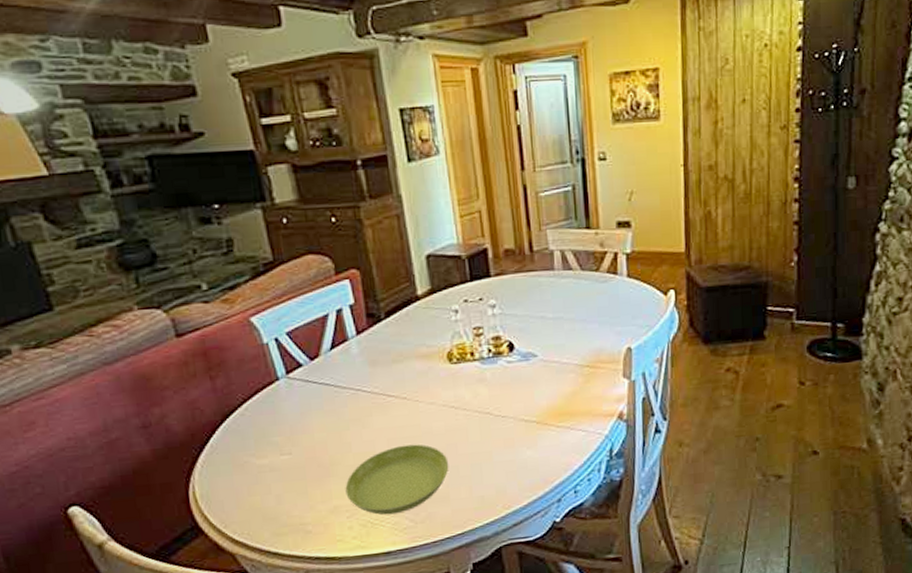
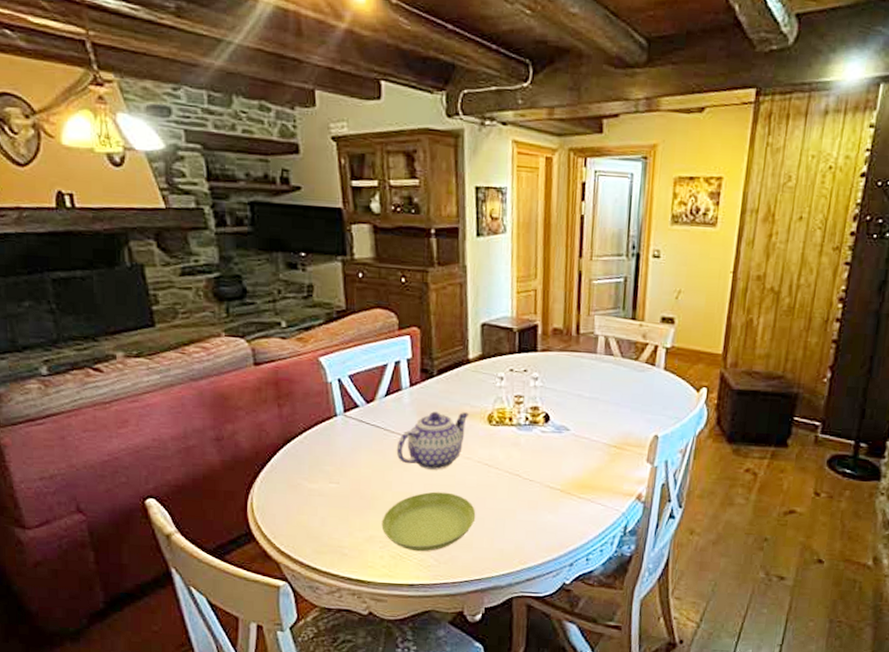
teapot: none [350,354,426,423] -> present [396,411,468,470]

